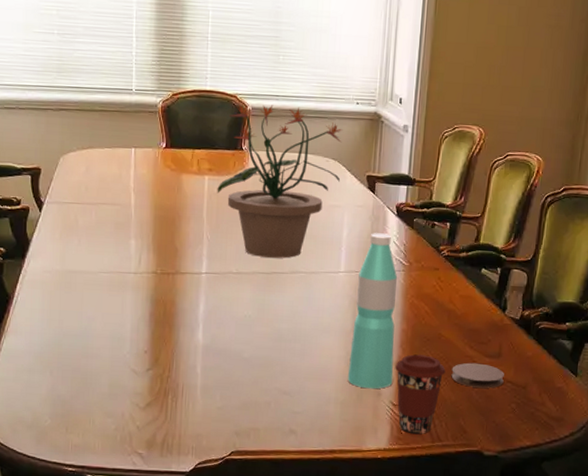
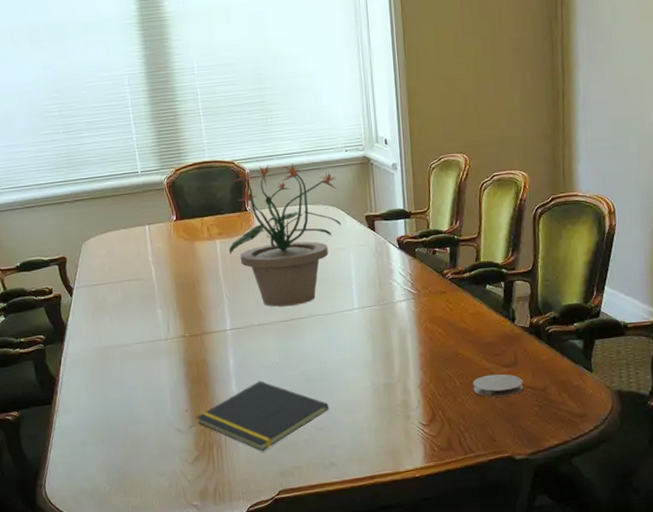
notepad: none [155,332,298,407] -> present [196,381,329,451]
water bottle: present [347,233,398,389] -> none [372,266,419,414]
coffee cup: present [395,354,446,434] -> none [419,374,467,450]

